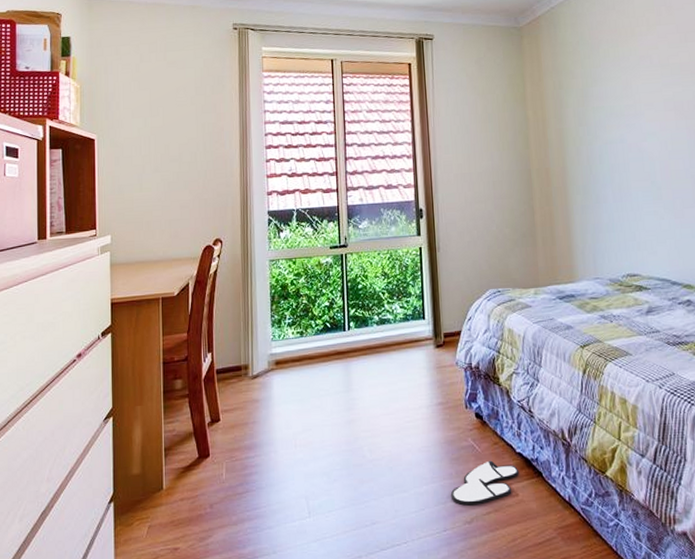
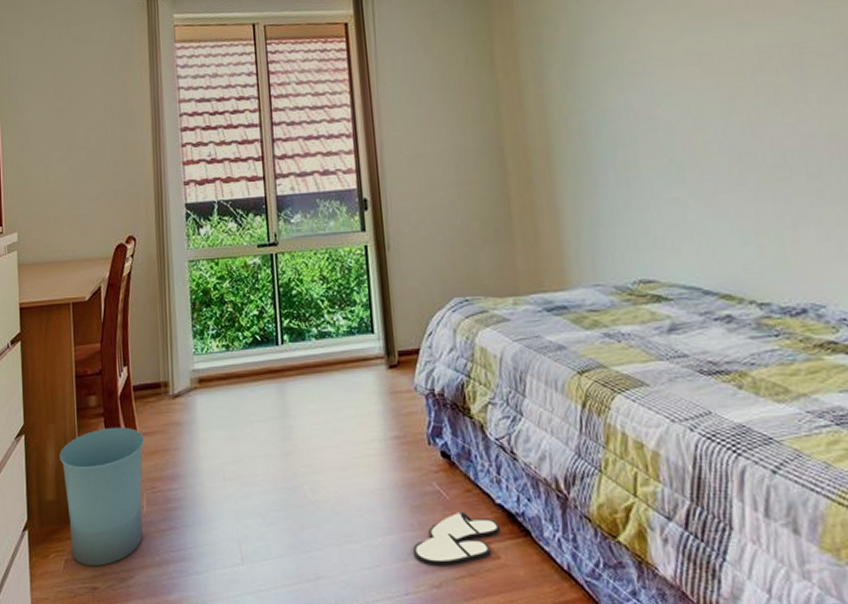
waste bin: none [146,405,225,529] -> present [59,427,145,566]

